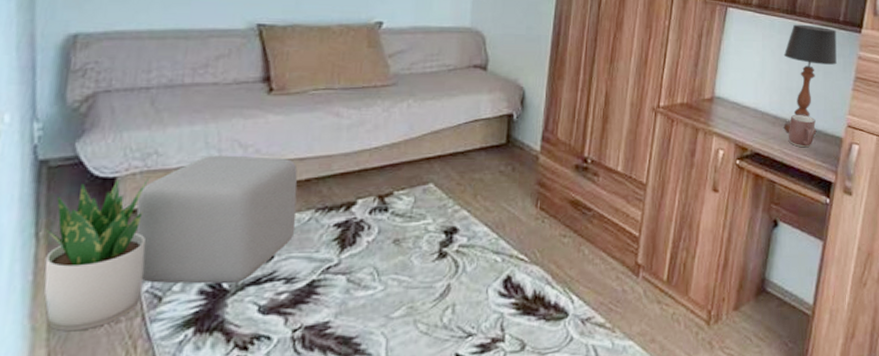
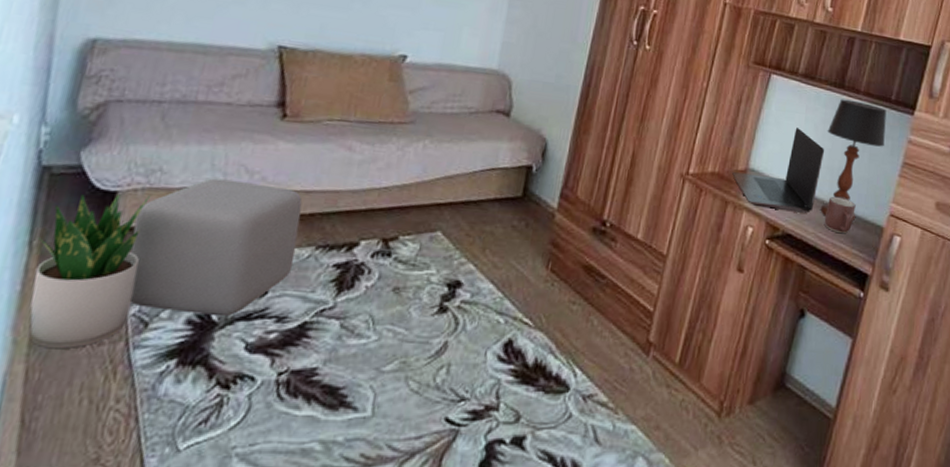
laptop computer: none [699,55,783,132] -> present [731,128,825,213]

